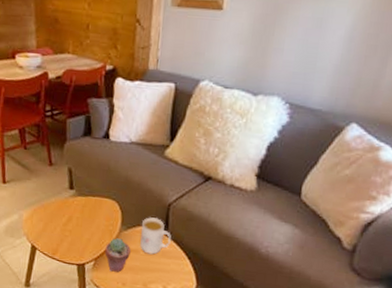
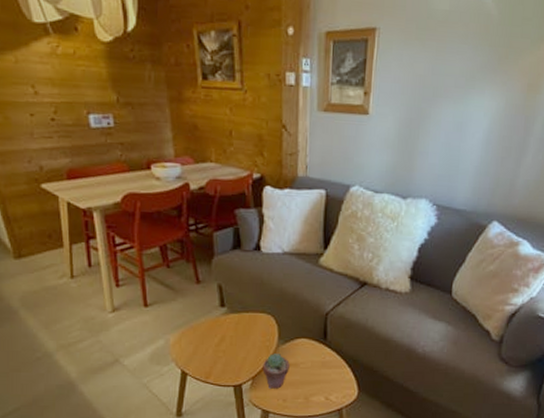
mug: present [140,217,171,255] -> none [299,328,330,366]

